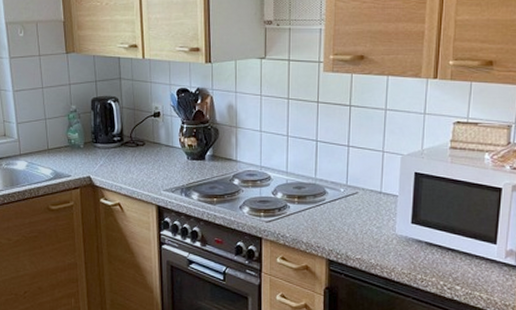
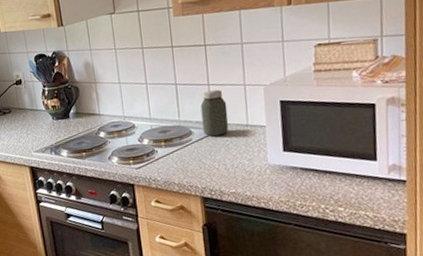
jar: none [337,152,364,199] -> present [200,89,229,137]

